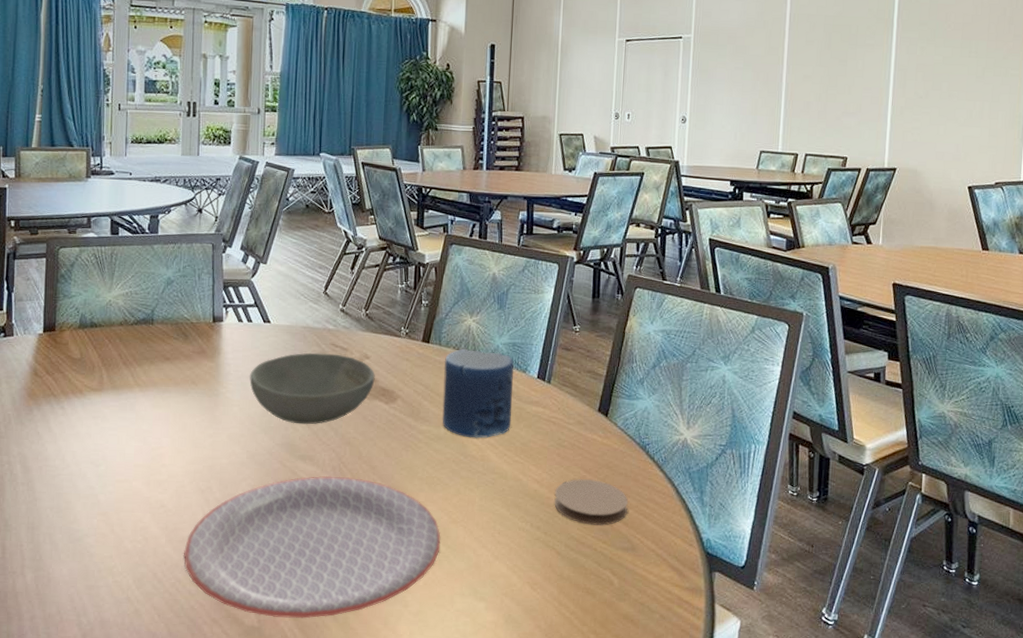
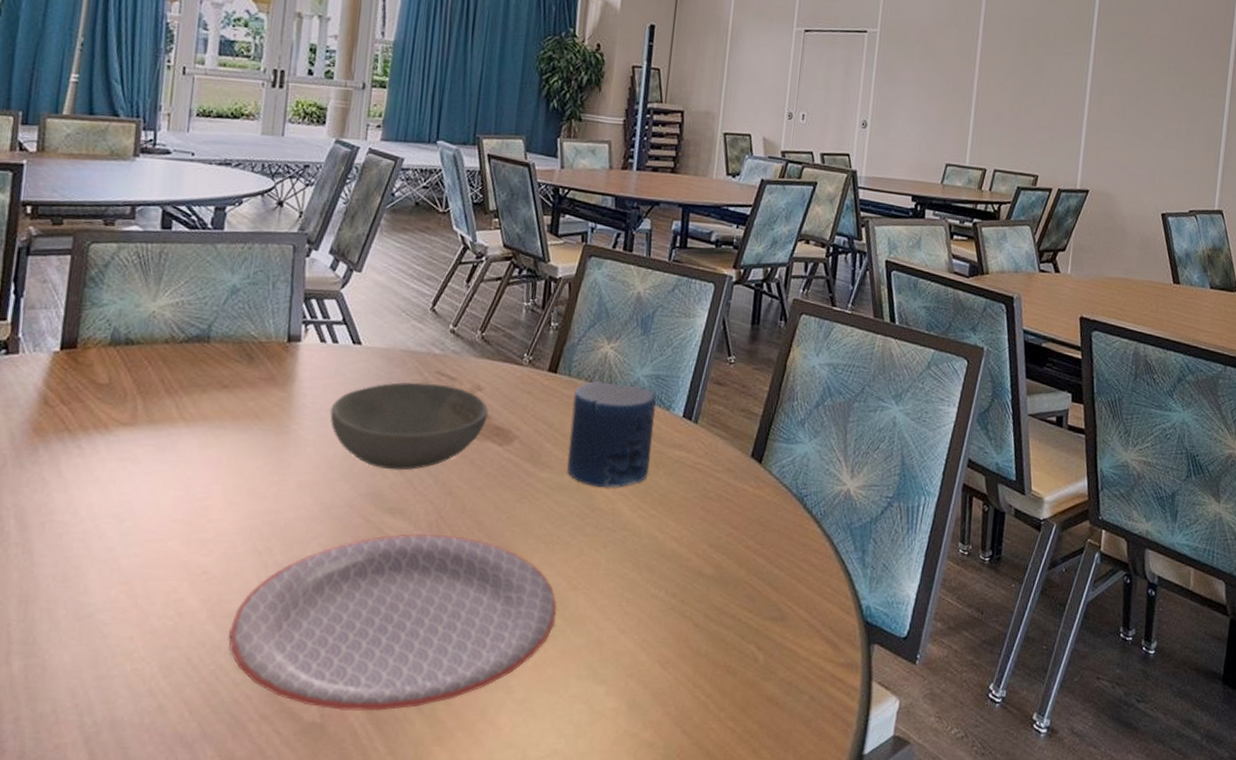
coaster: present [554,479,628,525] -> none [694,536,780,591]

